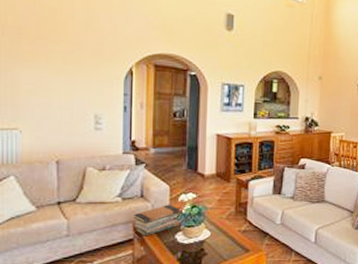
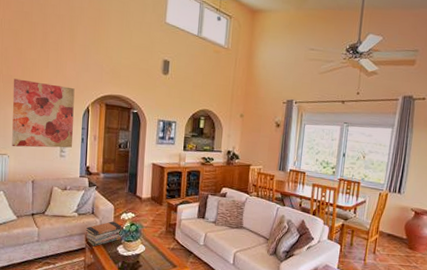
wall art: none [24,32,112,119] -> present [12,78,75,148]

